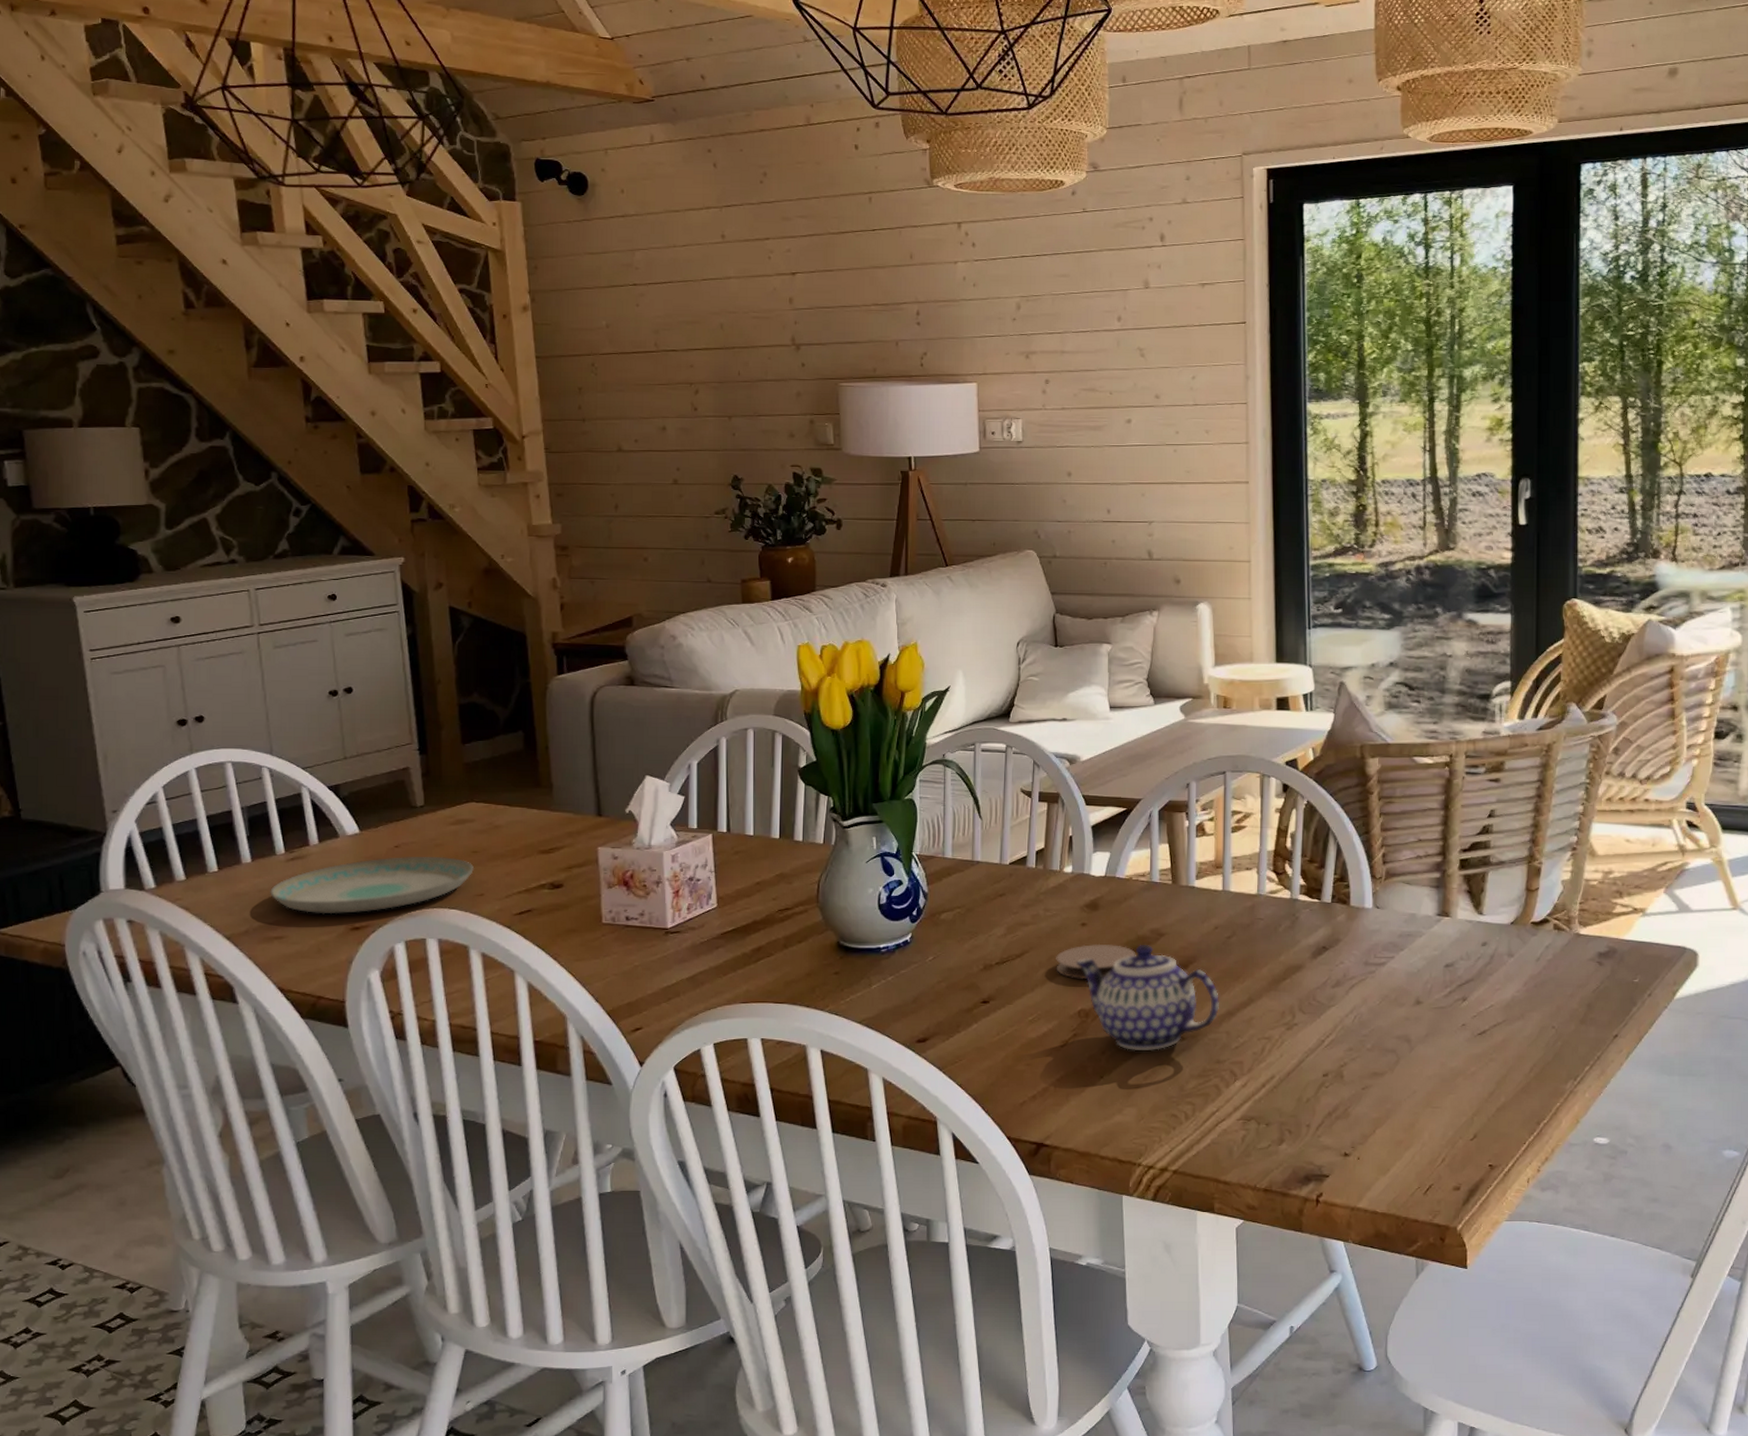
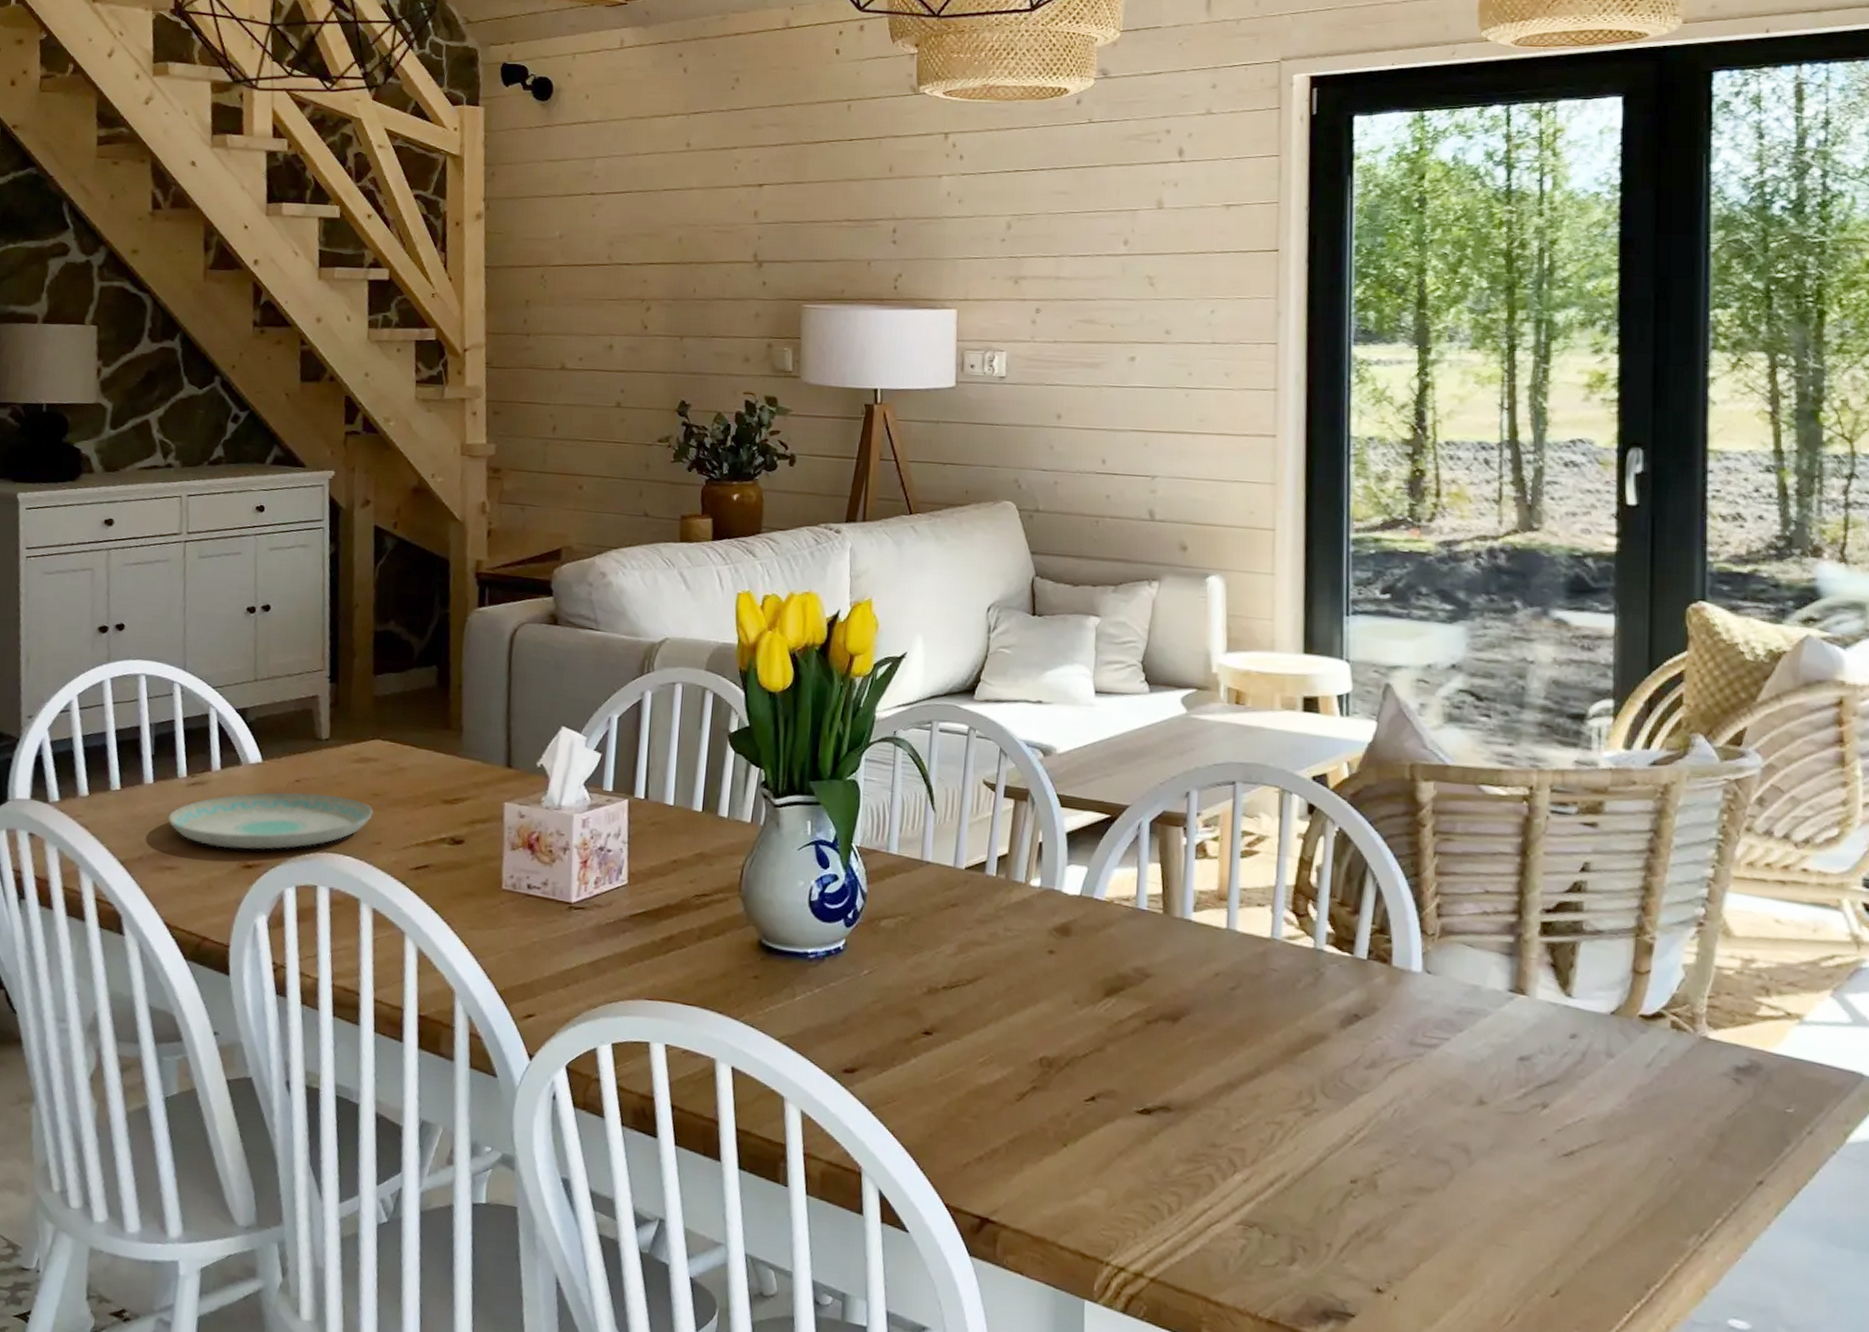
coaster: present [1056,943,1136,979] -> none [1015,977,1115,1021]
teapot: present [1075,945,1219,1050] -> none [1039,985,1218,1121]

